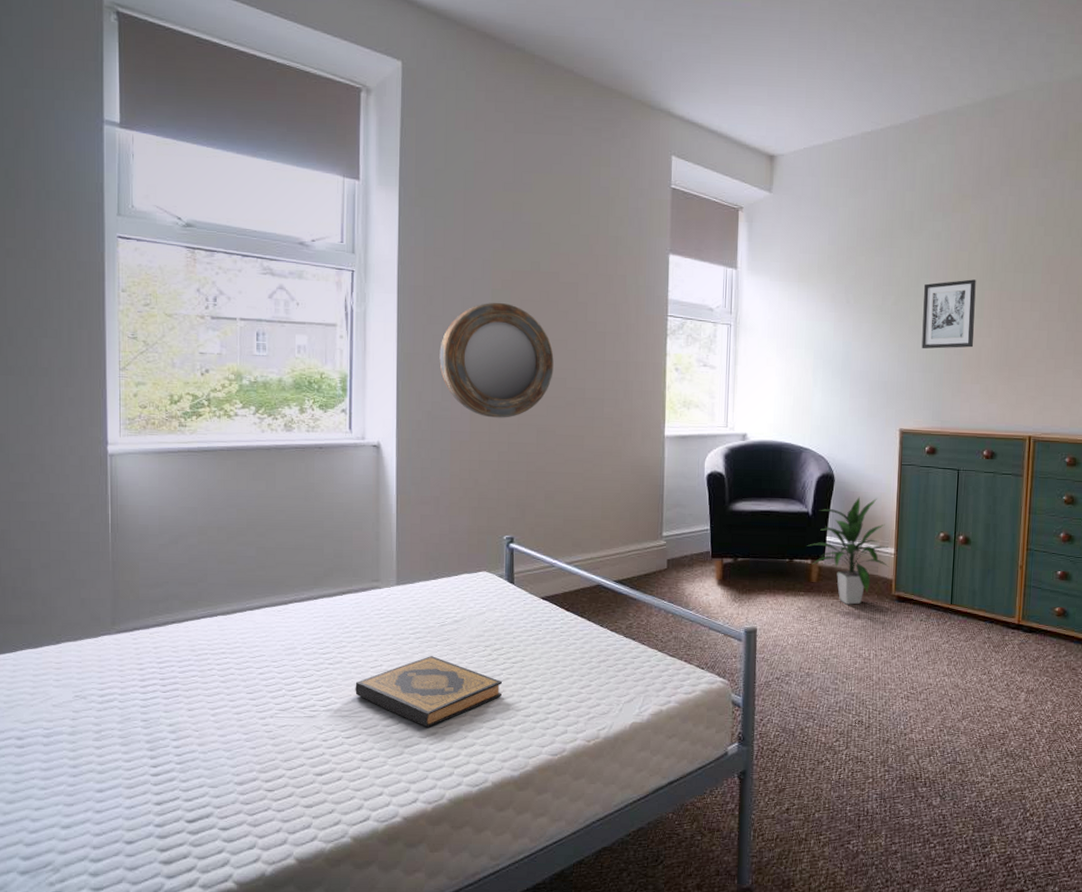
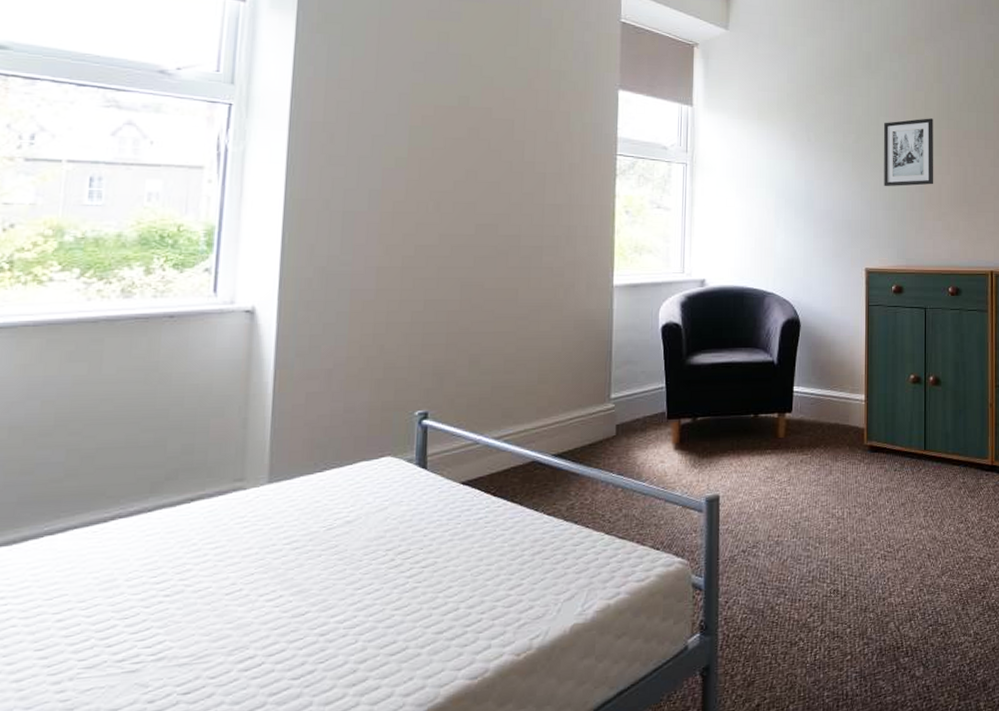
hardback book: present [355,656,503,728] -> none [200,570,408,665]
home mirror: present [439,302,554,418] -> none [339,140,484,272]
indoor plant: present [808,496,890,605] -> none [774,341,861,460]

